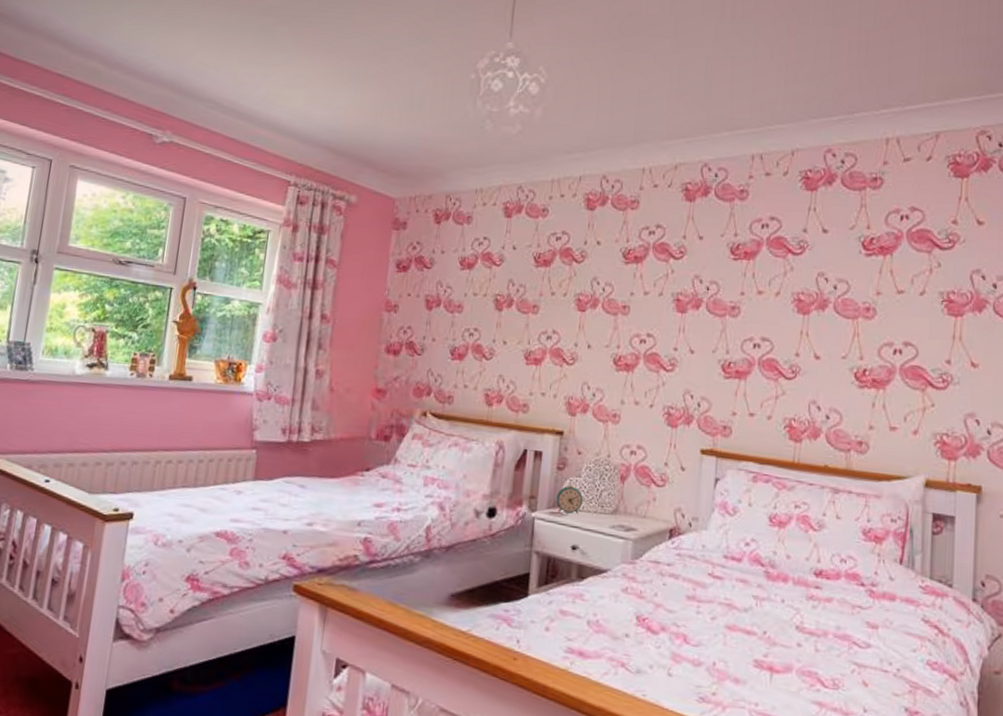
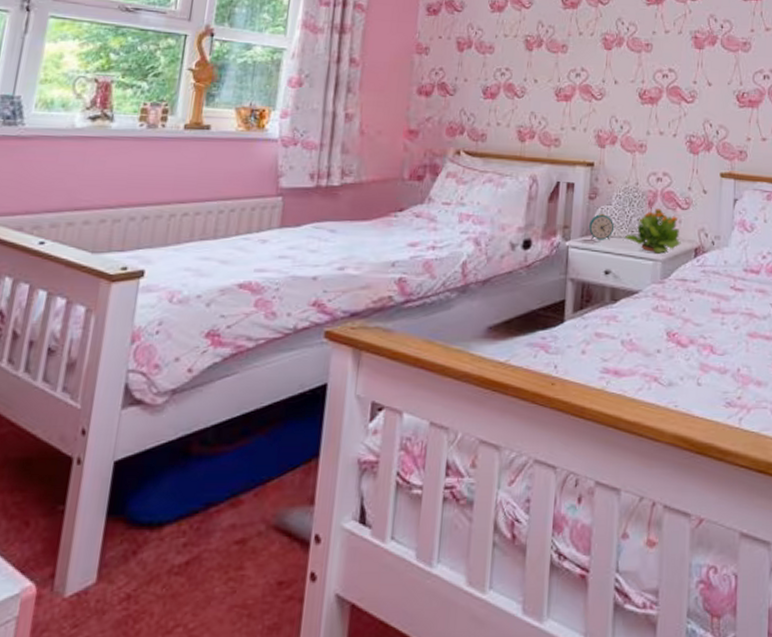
potted flower: none [593,484,655,532] -> present [624,209,681,254]

